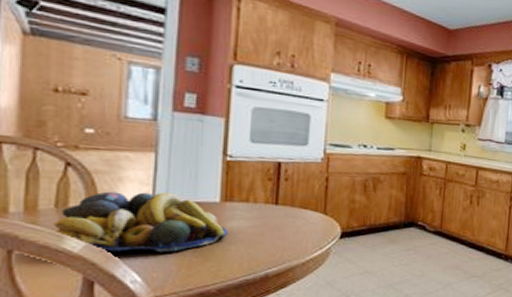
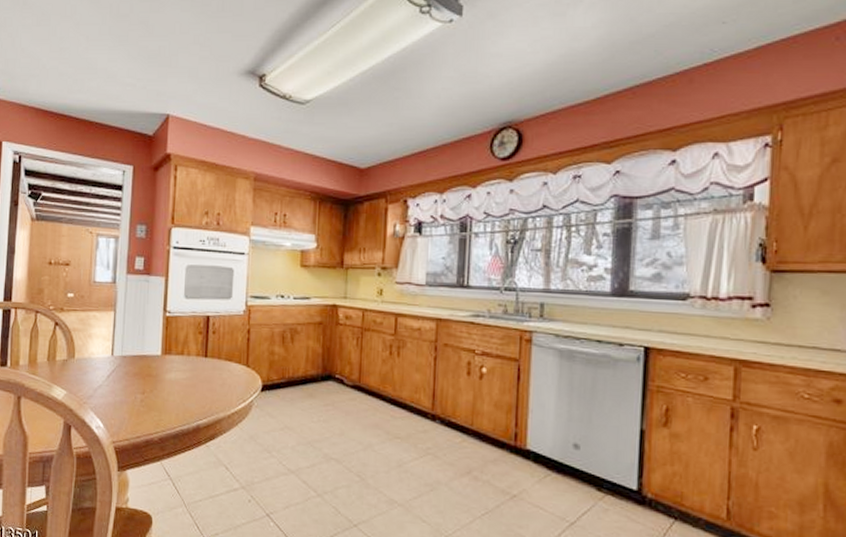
fruit bowl: present [54,191,227,253] -> none [46,346,167,402]

